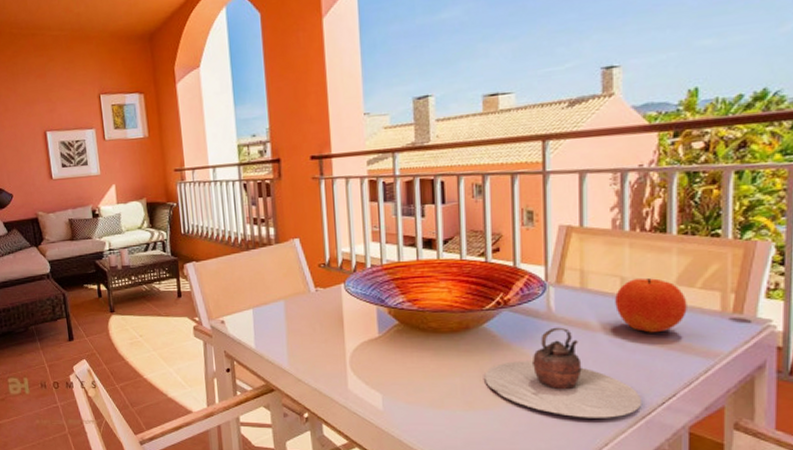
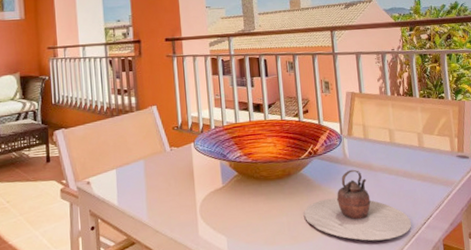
fruit: present [615,278,687,333] -> none [387,129,431,170]

